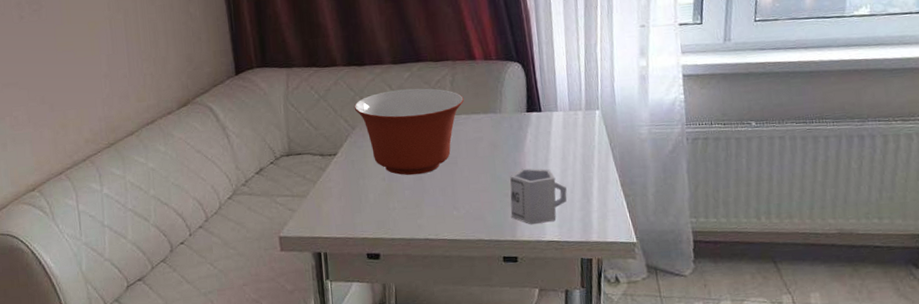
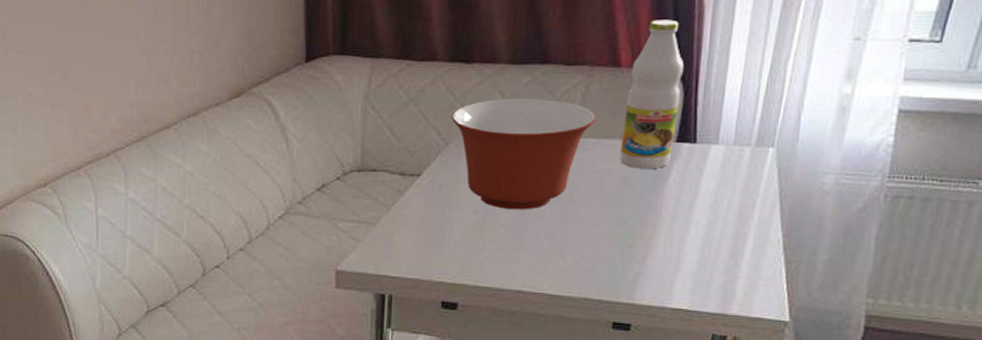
bottle: none [484,22,525,135] -> present [620,19,685,169]
cup: present [510,168,567,225] -> none [631,214,711,287]

